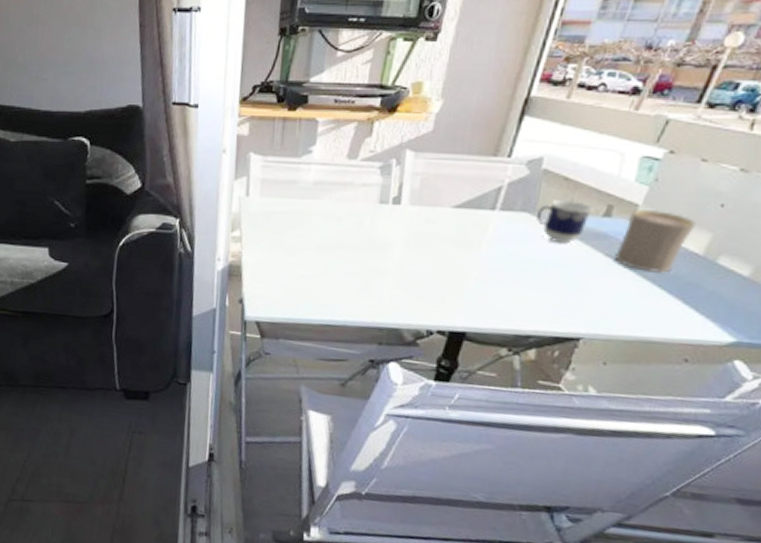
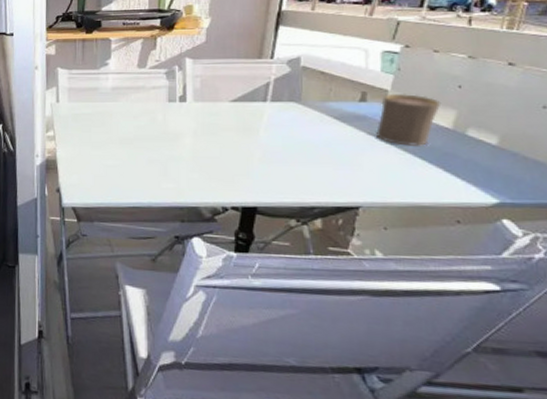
cup: present [536,200,593,244] -> none [302,90,350,127]

